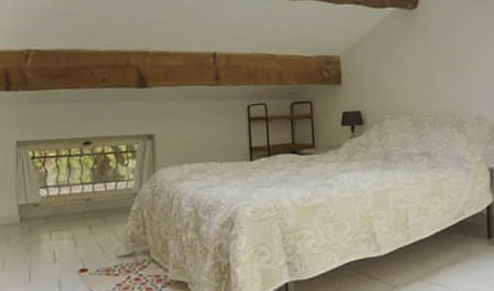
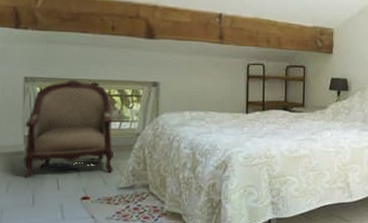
armchair: none [18,139,112,252] -> present [23,80,115,178]

